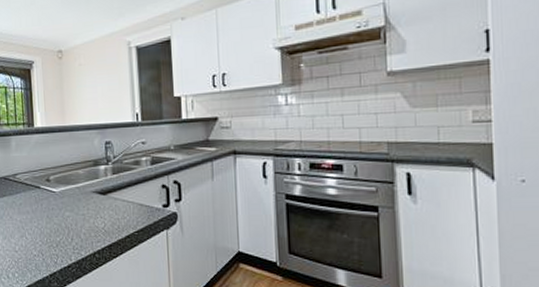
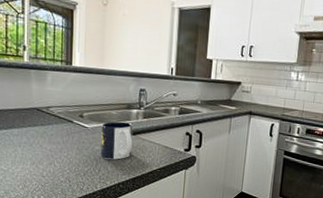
mug: none [69,181,105,225] -> present [100,121,134,160]

